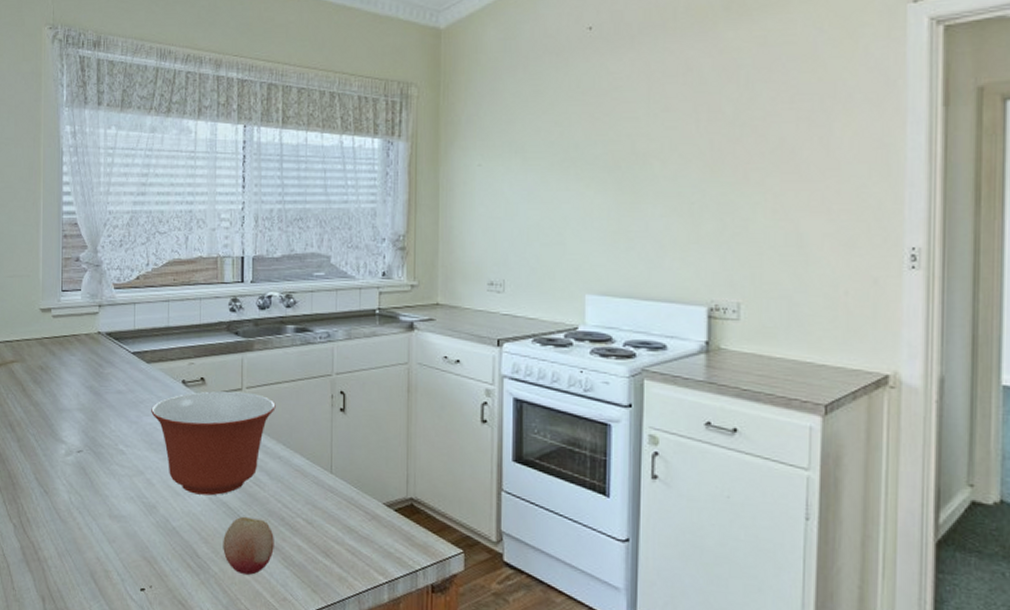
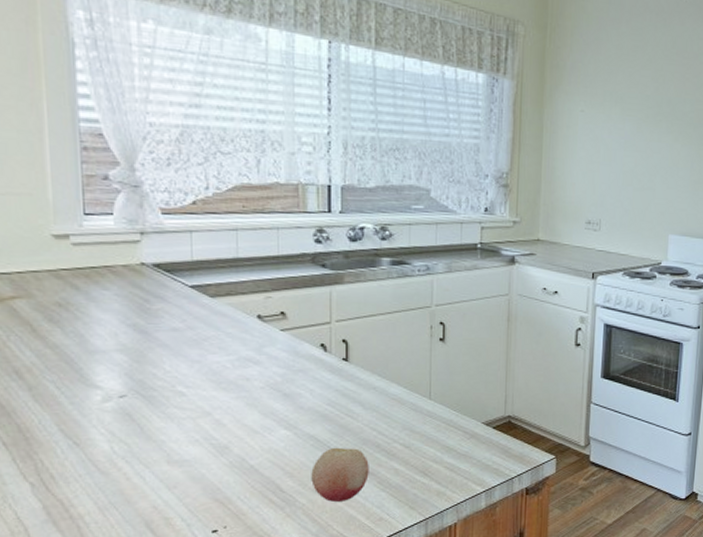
mixing bowl: present [151,390,276,496] -> none [218,324,370,430]

